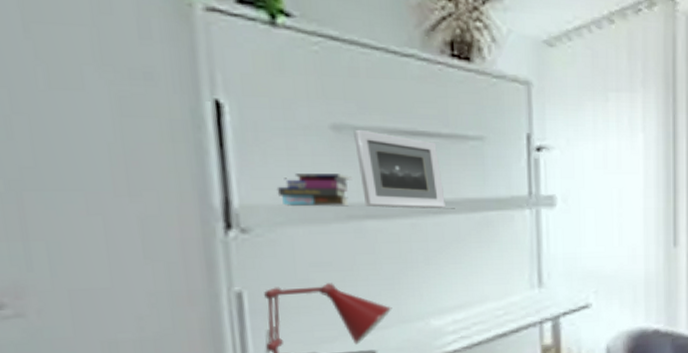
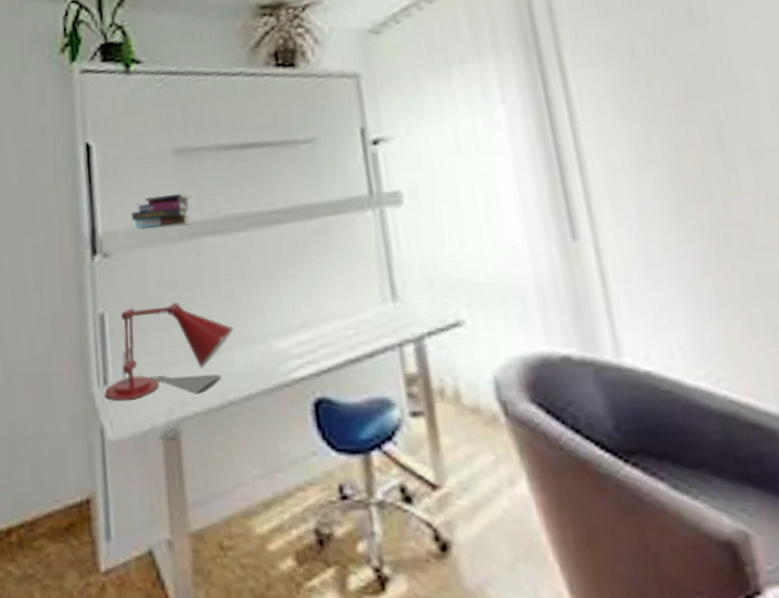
picture frame: present [354,129,446,208] -> none [192,149,281,223]

